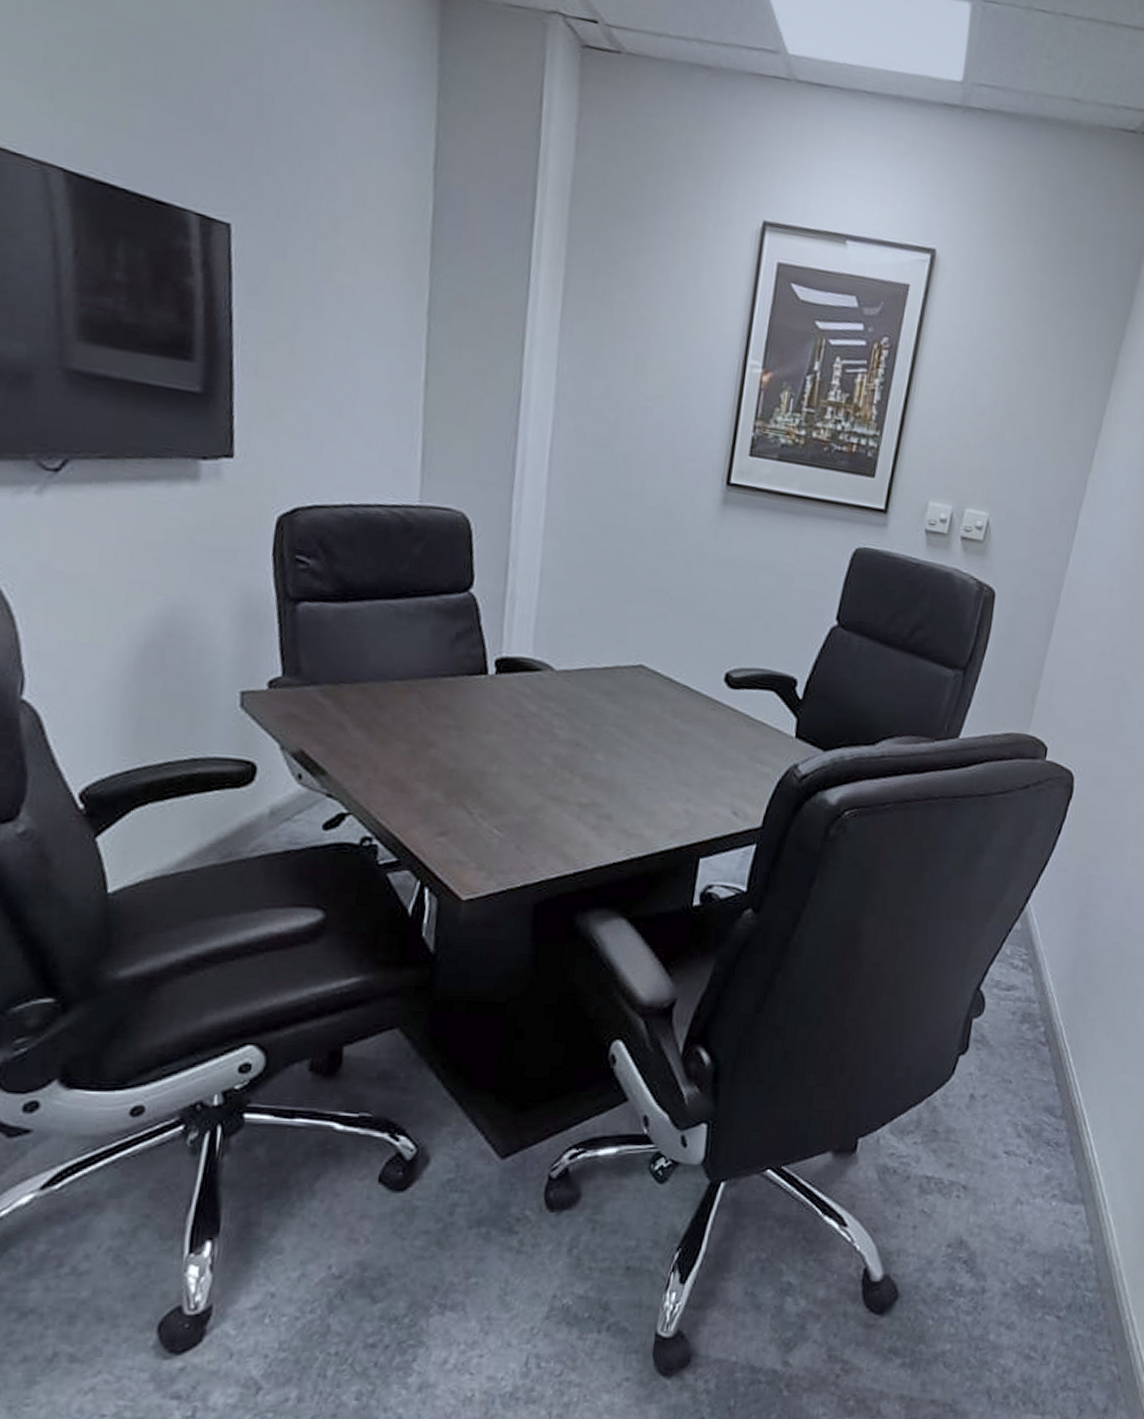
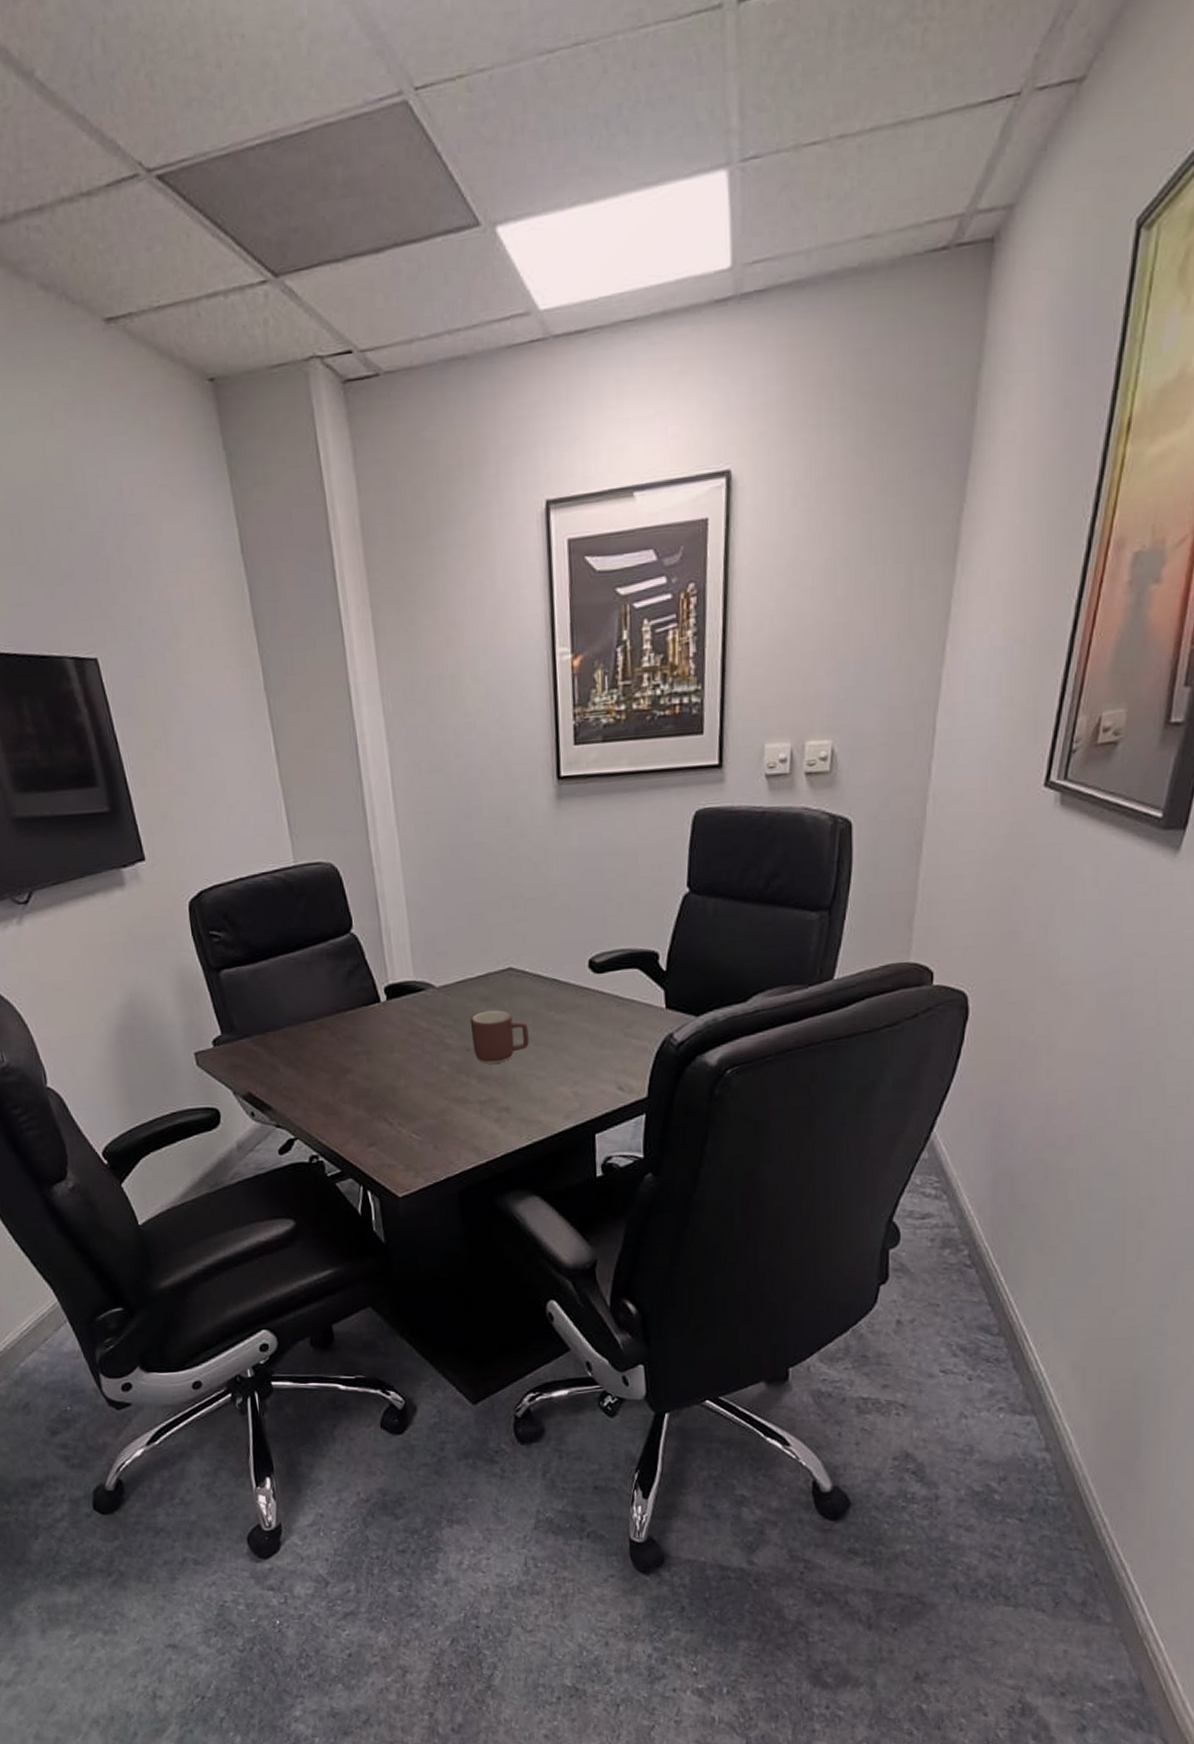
mug: none [583,705,649,765] -> present [470,1009,529,1064]

